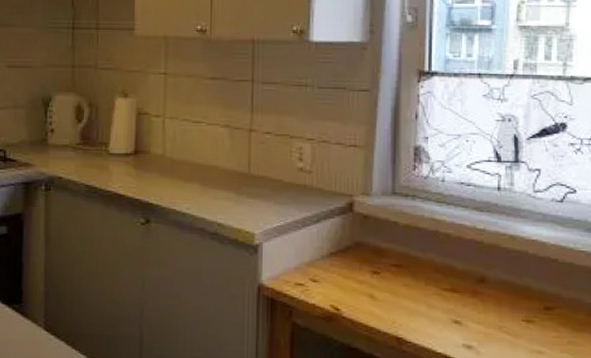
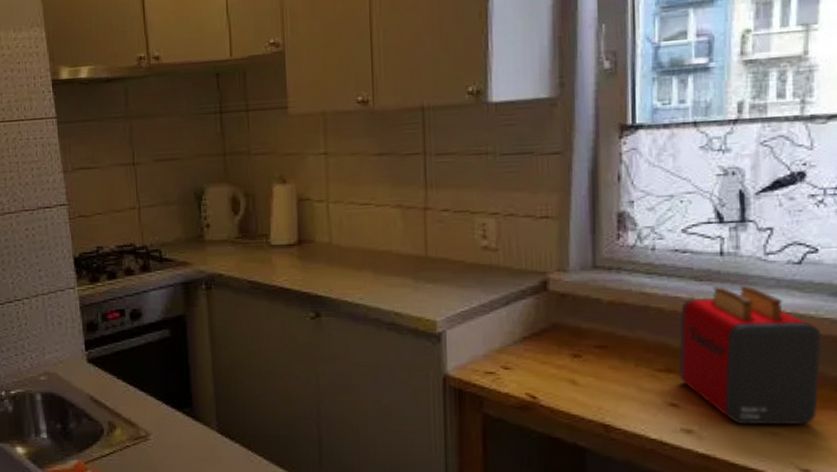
toaster: none [462,217,579,345] -> present [679,285,822,424]

